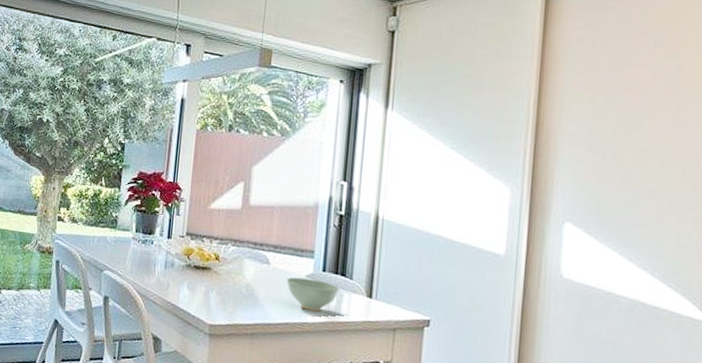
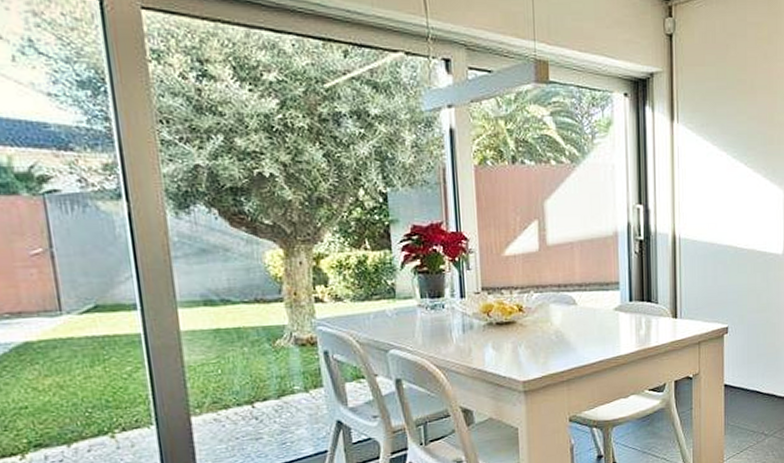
bowl: present [286,277,340,312] -> none [595,310,647,343]

